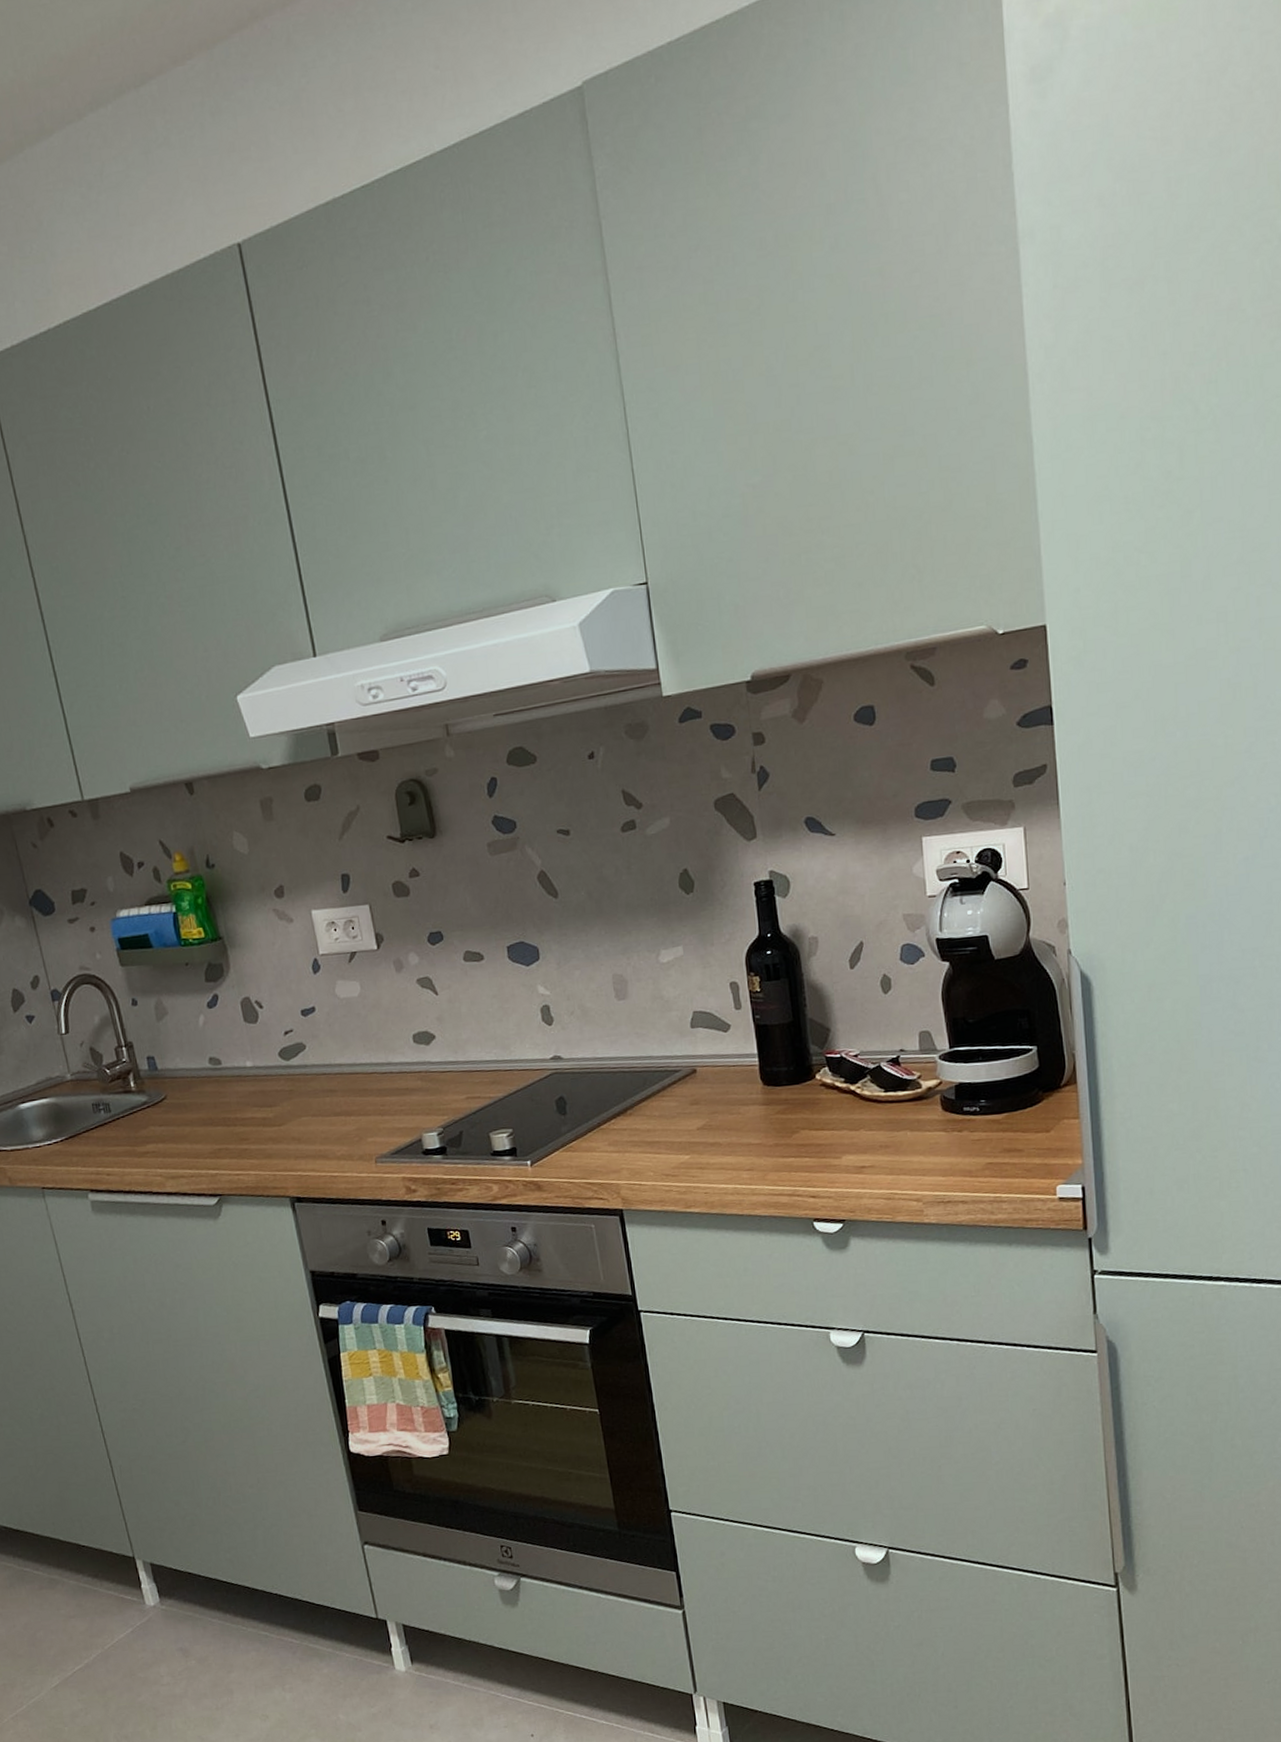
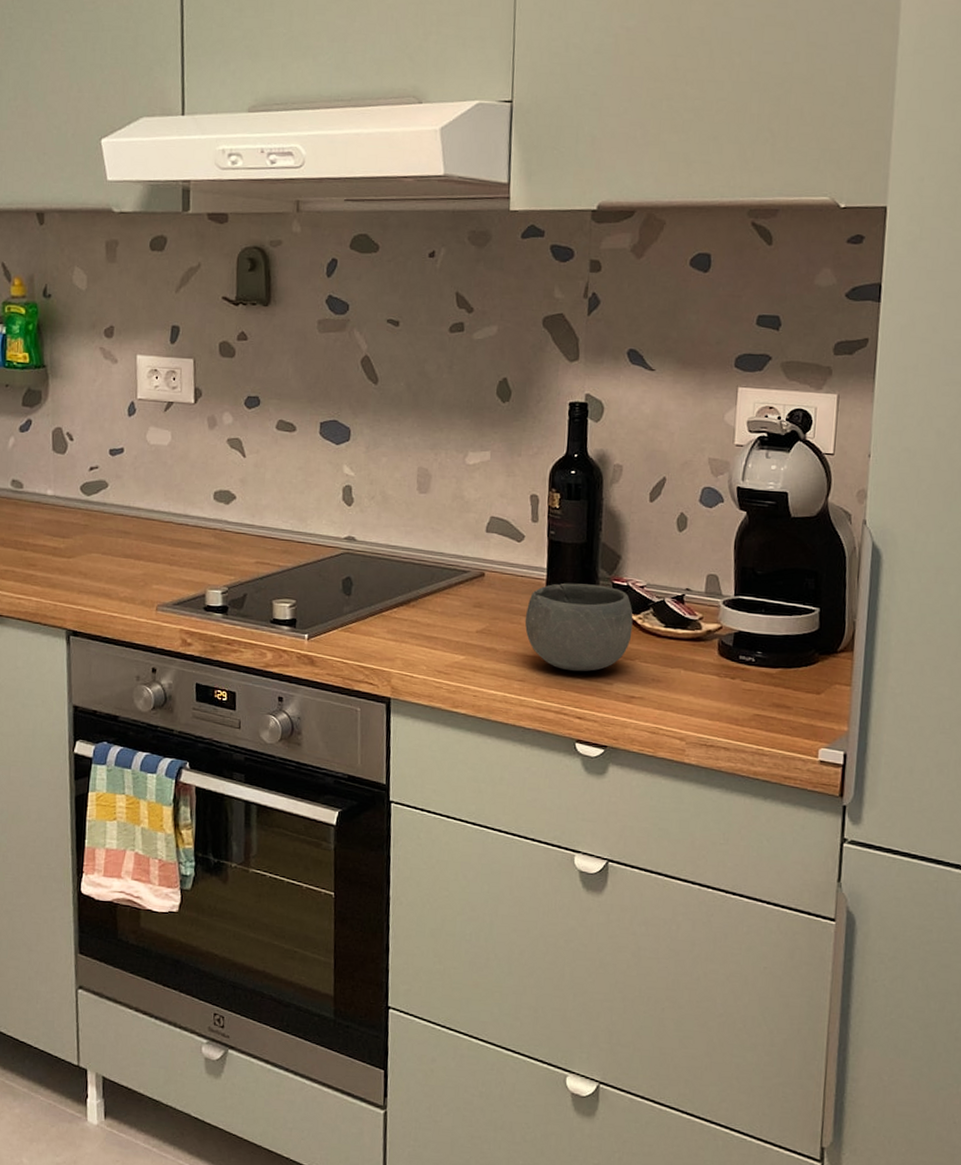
bowl: none [743,1061,853,1152] -> present [524,583,633,672]

